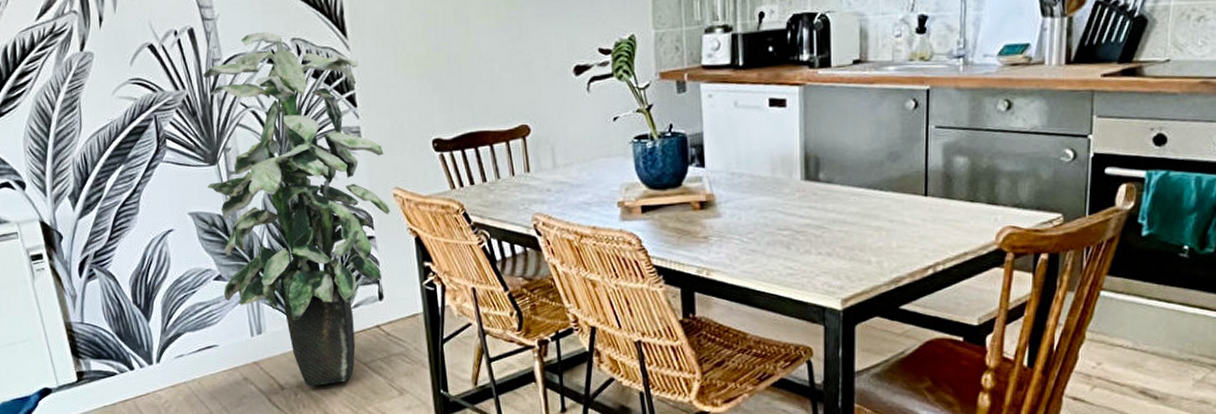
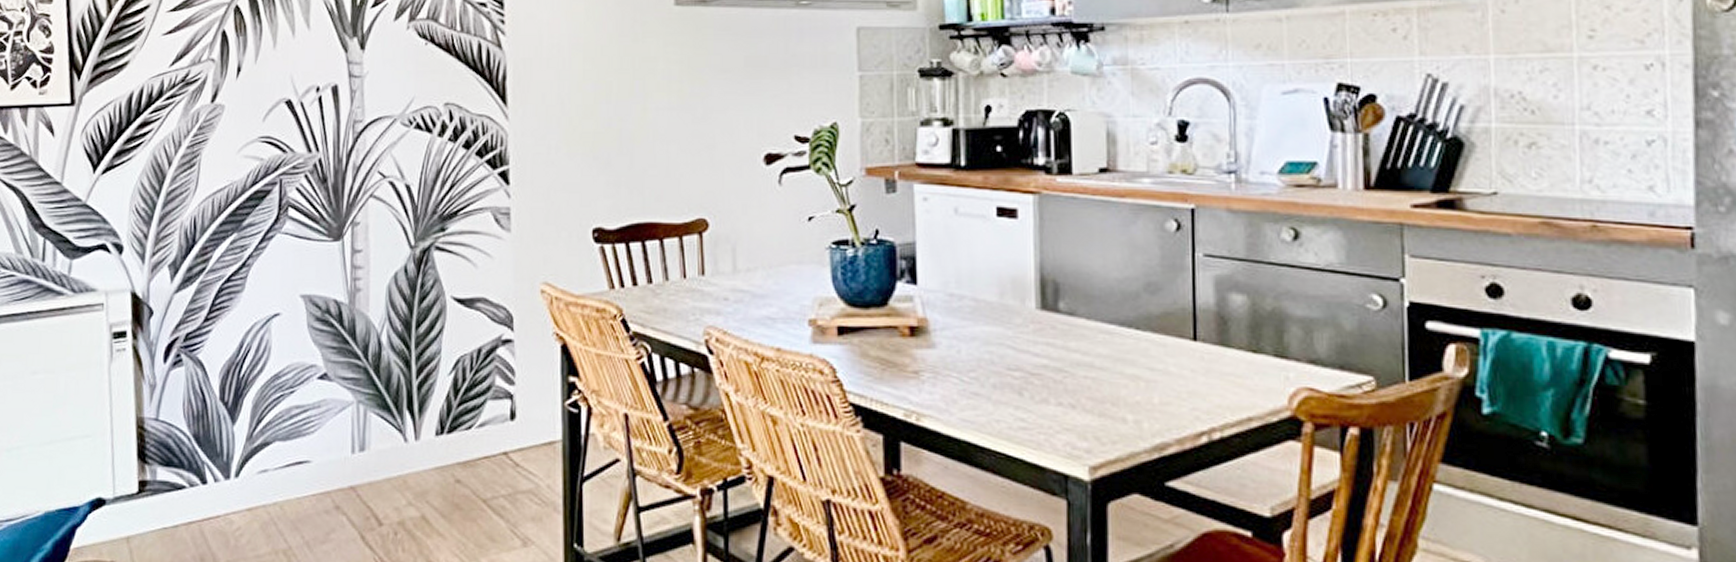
indoor plant: present [202,31,390,386] -> none [326,93,535,525]

